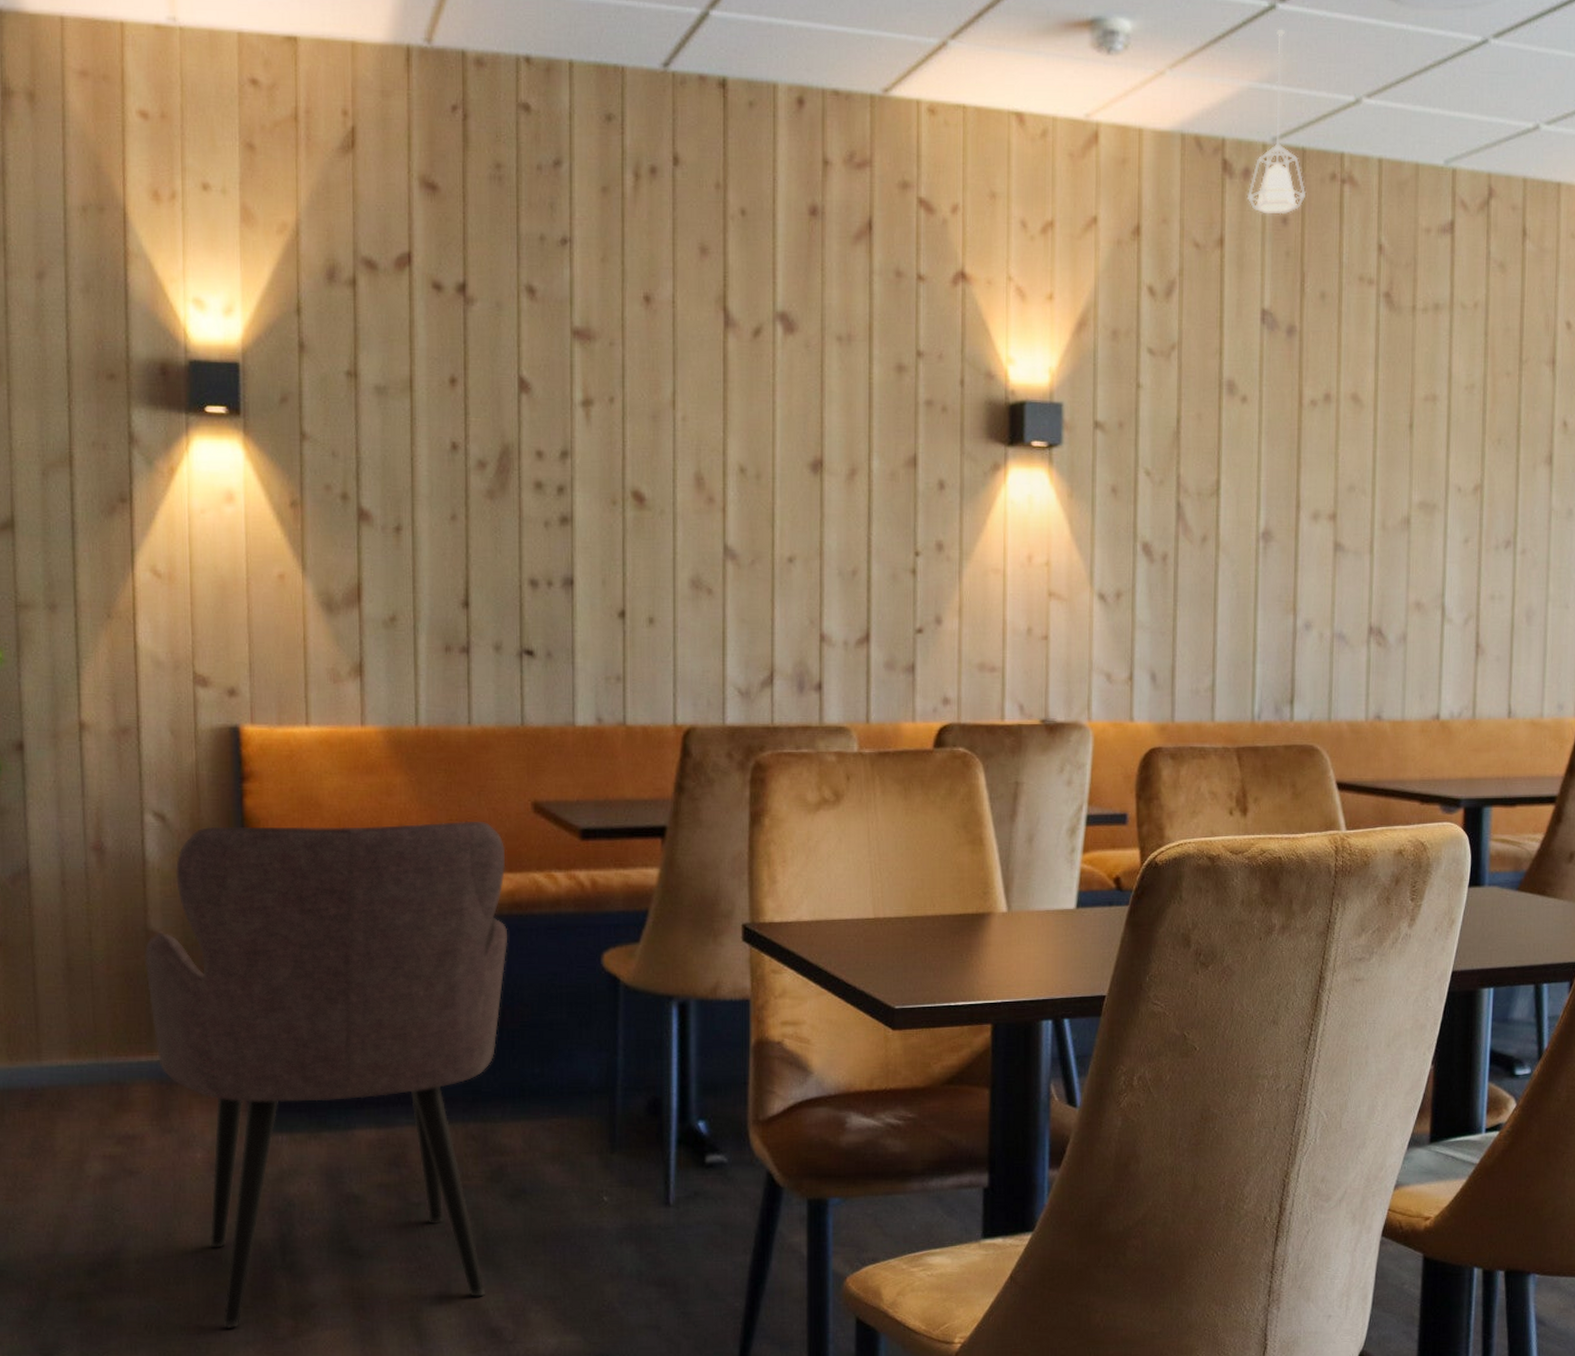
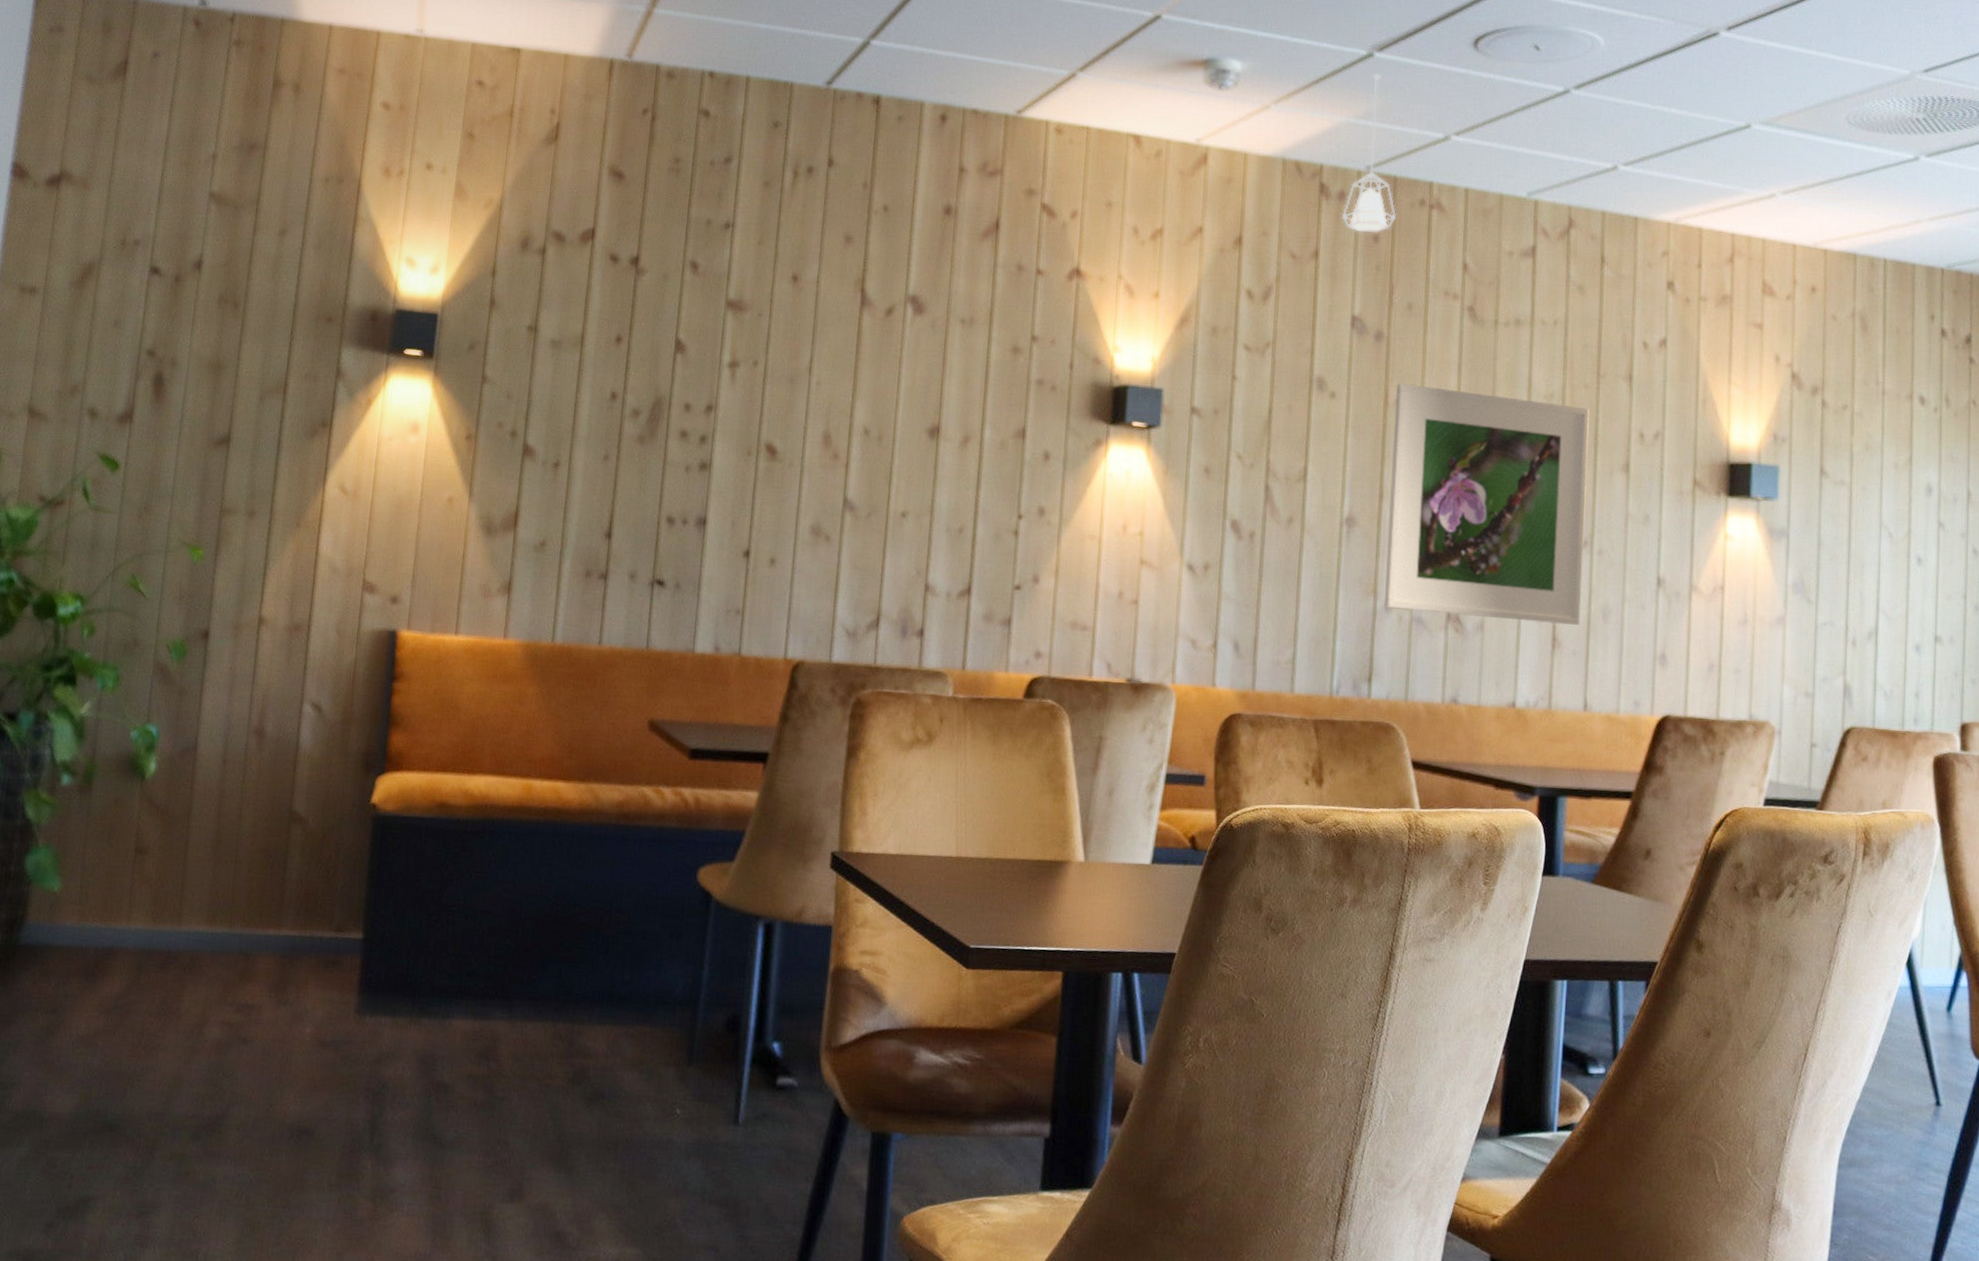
armchair: present [144,821,508,1328] -> none [284,720,620,1205]
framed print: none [1305,382,1512,631] -> present [1385,383,1589,625]

